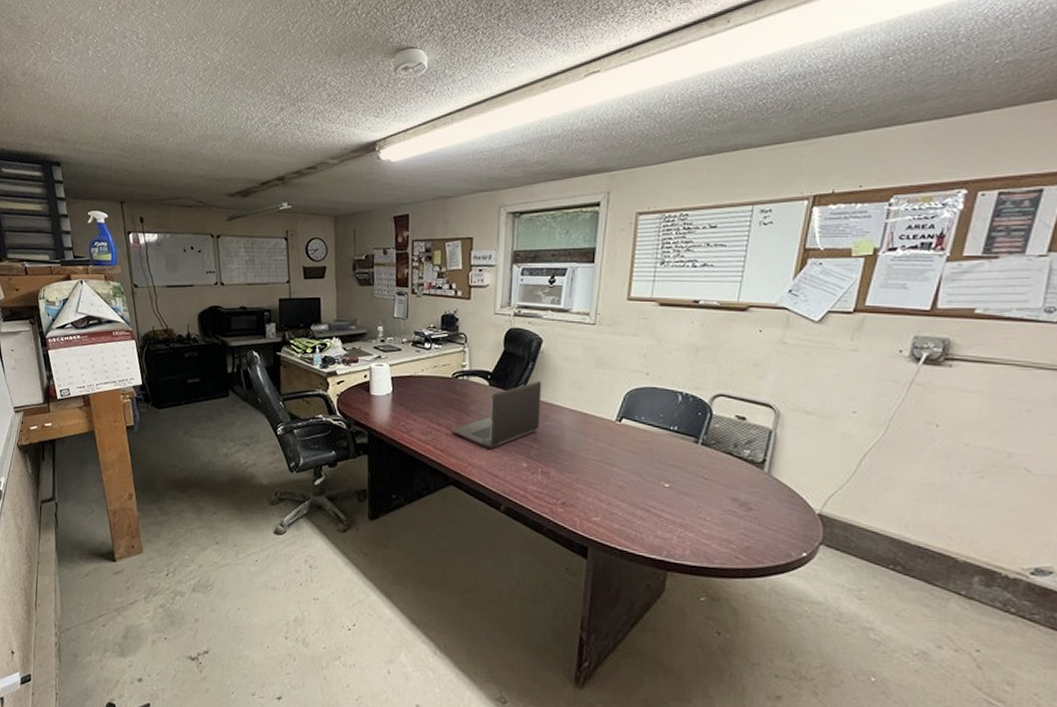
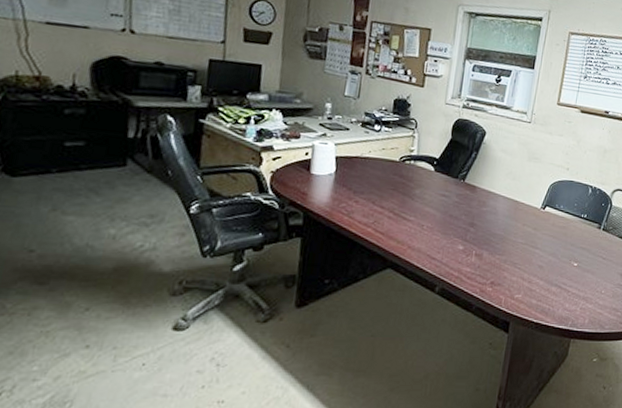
laptop computer: present [452,380,542,449] -> none [394,169,483,233]

